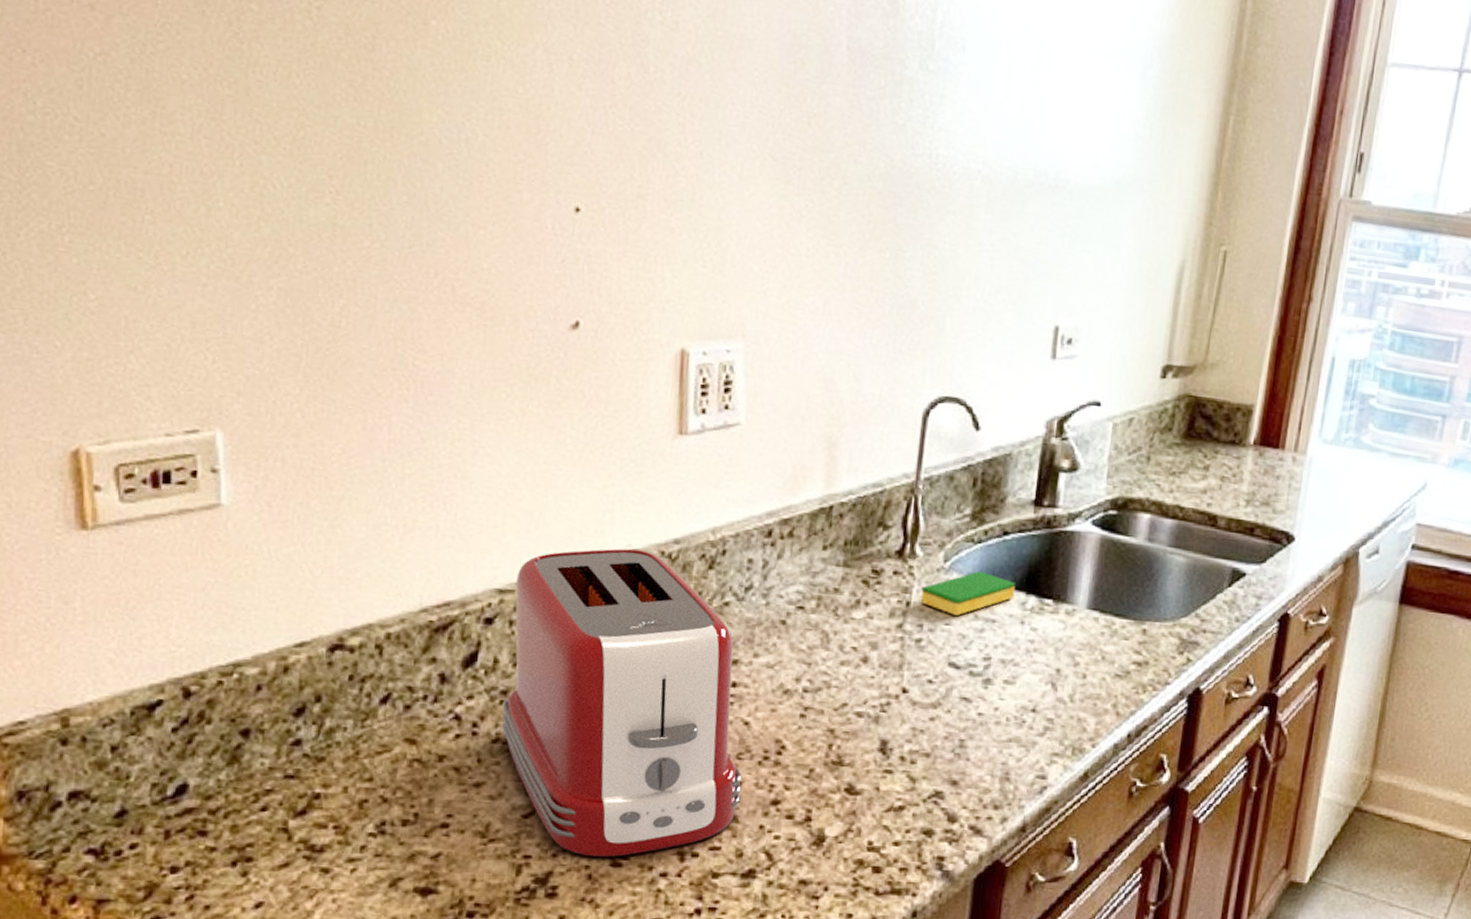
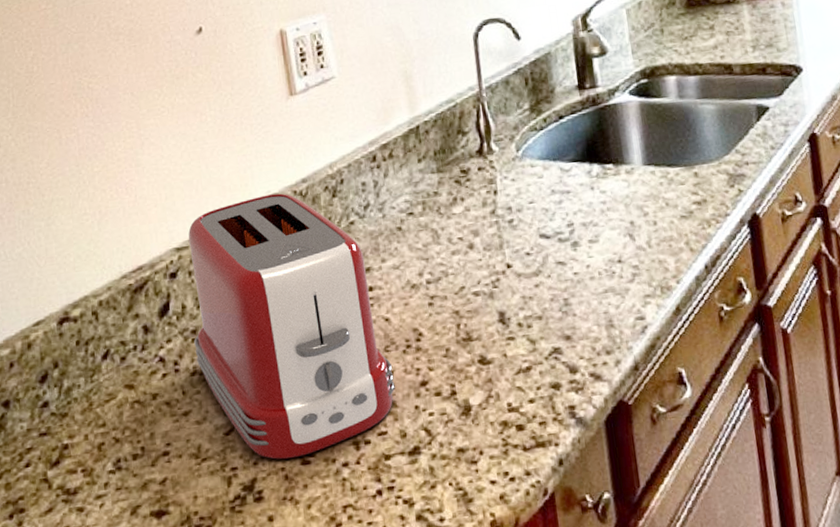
dish sponge: present [920,570,1015,616] -> none [503,152,580,194]

